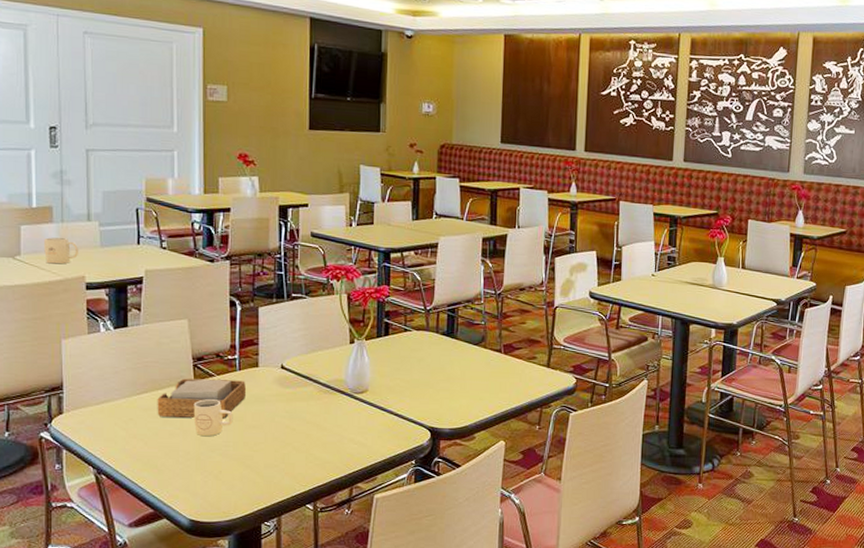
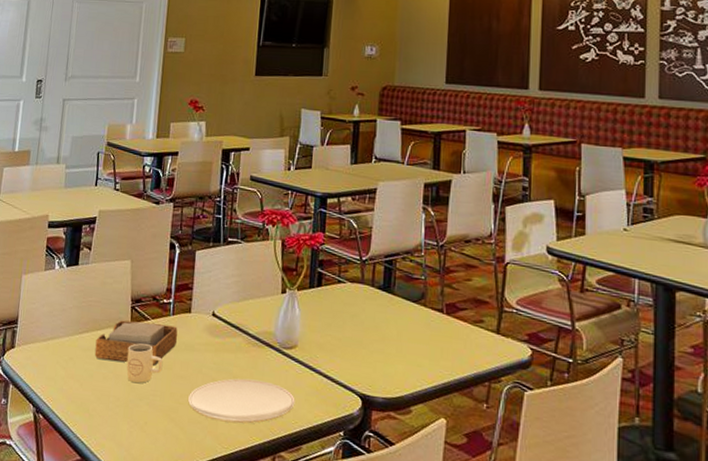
mug: present [44,237,78,264] -> none [19,178,46,204]
plate: none [263,423,369,463] -> present [188,378,295,424]

